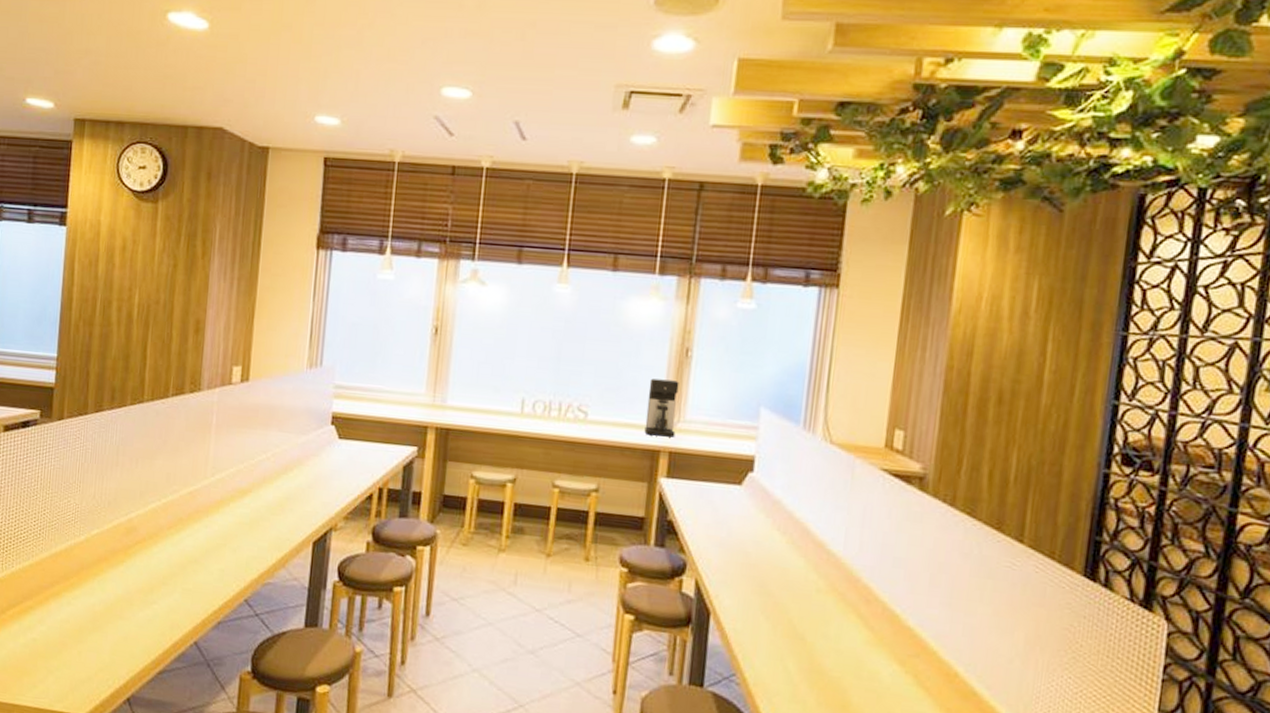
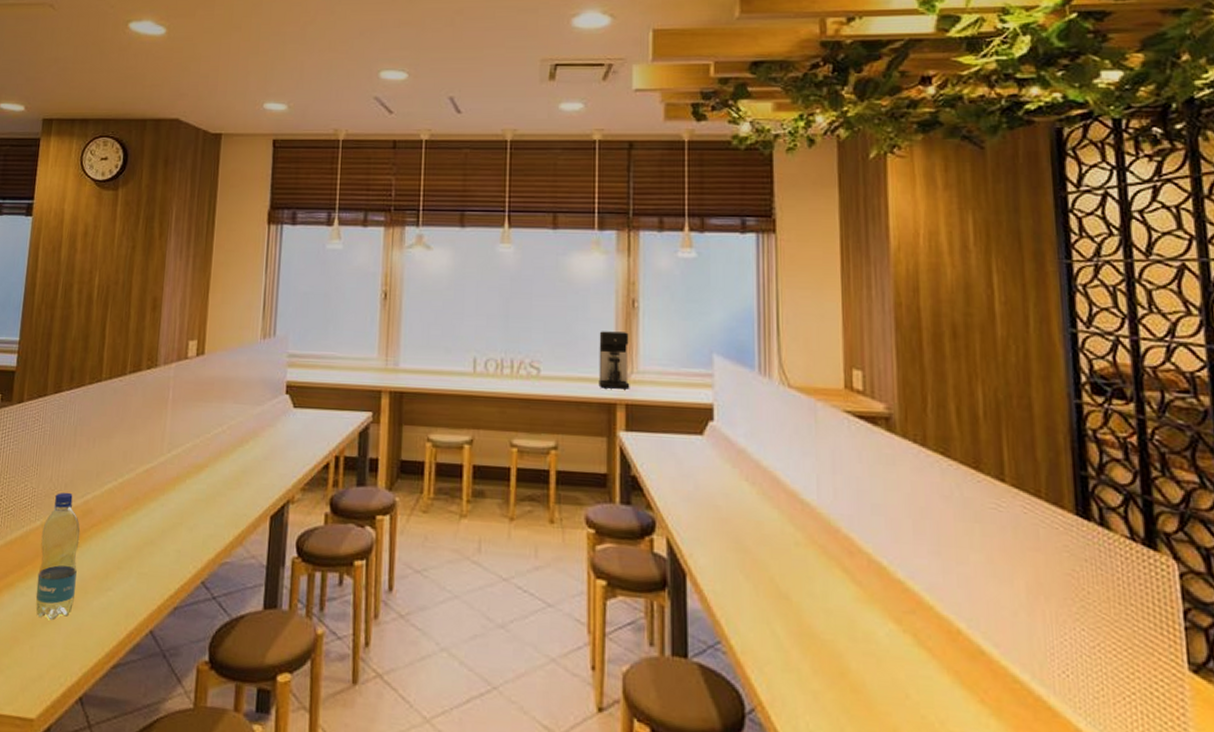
bottle: none [82,509,125,629] -> present [35,492,81,621]

